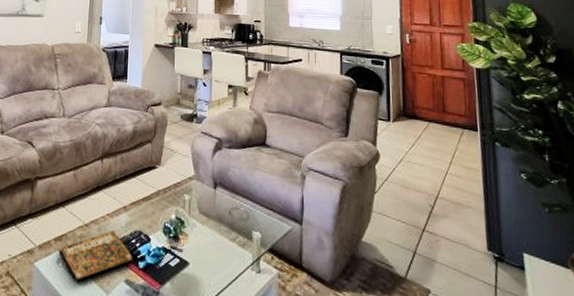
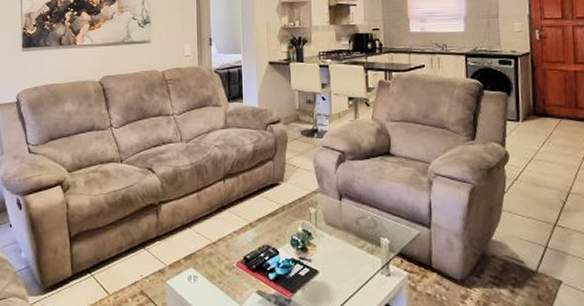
book: present [58,230,133,282] -> none [189,246,263,296]

